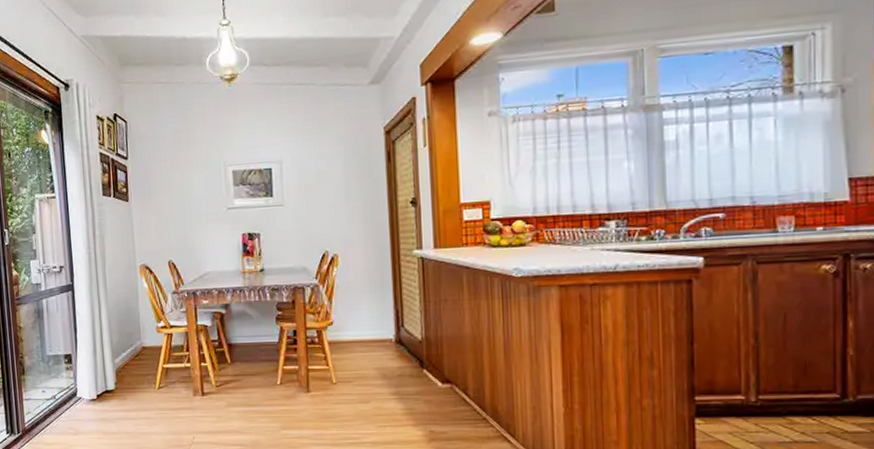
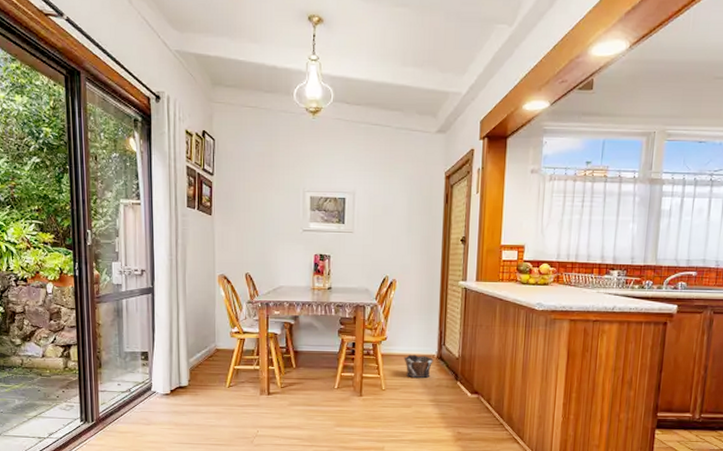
clay pot: none [355,339,391,367] -> present [404,354,433,378]

